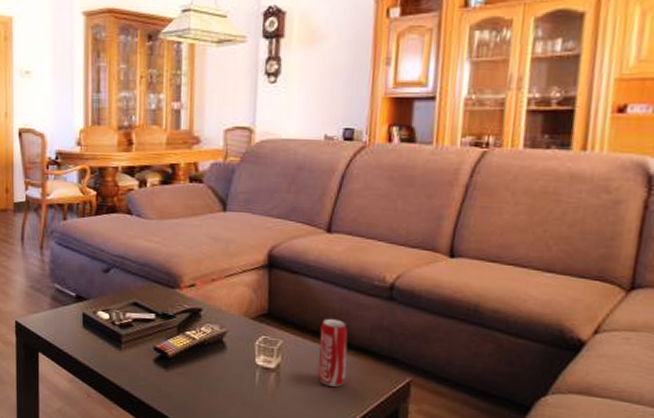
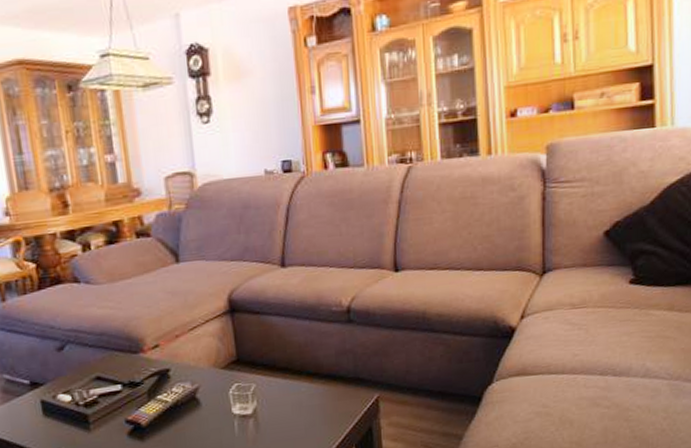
beverage can: present [318,318,347,387] -> none [289,351,319,420]

